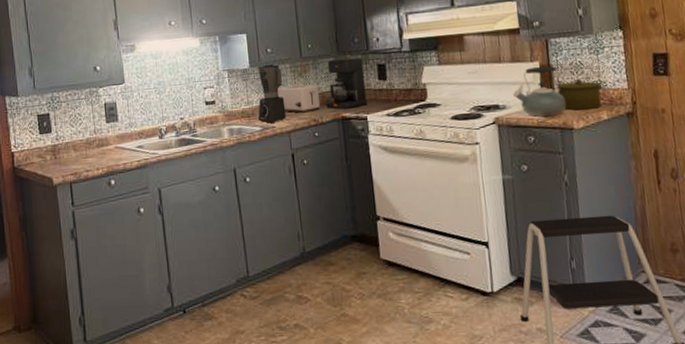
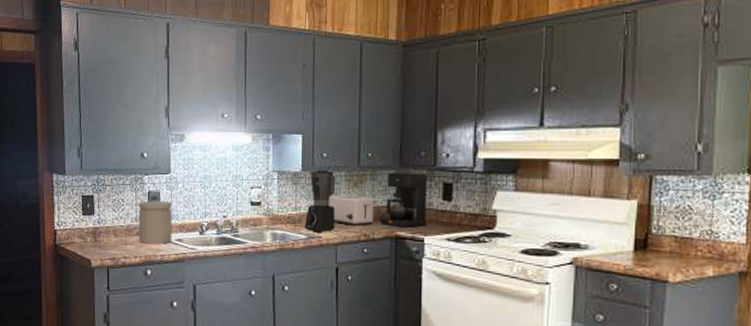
jar: none [96,110,133,155] -> present [138,201,173,245]
kettle: present [513,66,567,117] -> none [599,205,664,265]
cooking pot: present [557,79,603,111] -> none [655,226,713,262]

